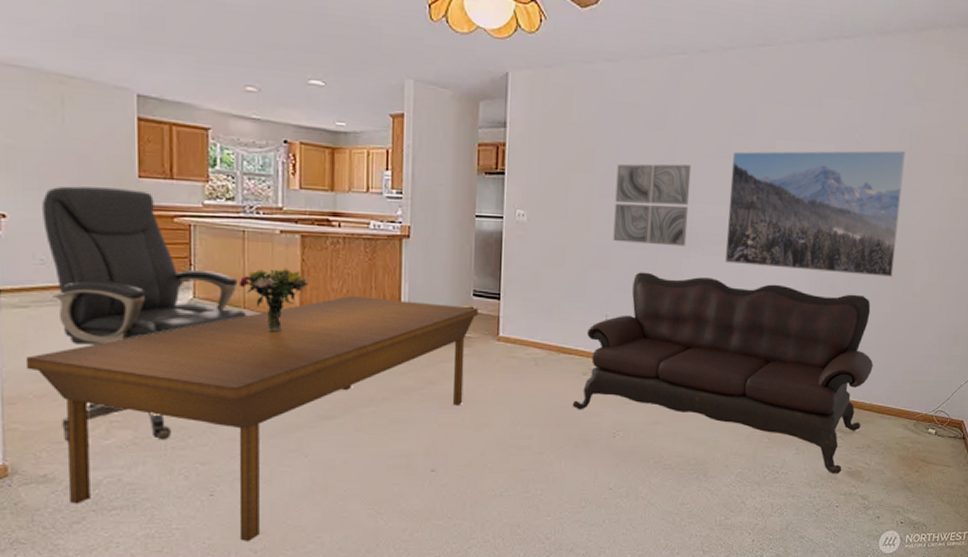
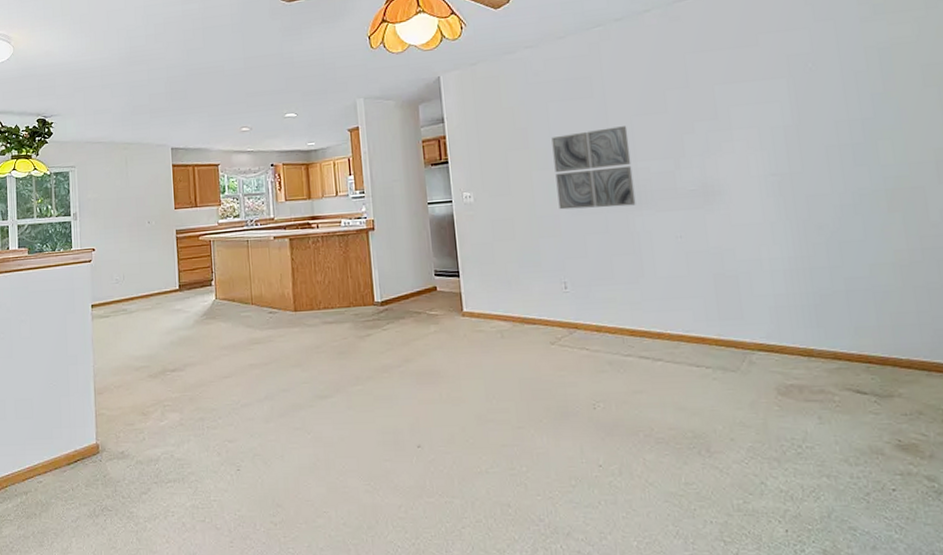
dining table: present [25,296,478,541] -> none [108,285,442,514]
chair: present [42,186,247,440] -> none [116,218,255,422]
bouquet: present [238,267,309,332] -> none [246,267,299,323]
sofa: present [572,272,873,474] -> none [544,232,902,449]
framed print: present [724,150,906,277] -> none [669,70,897,216]

